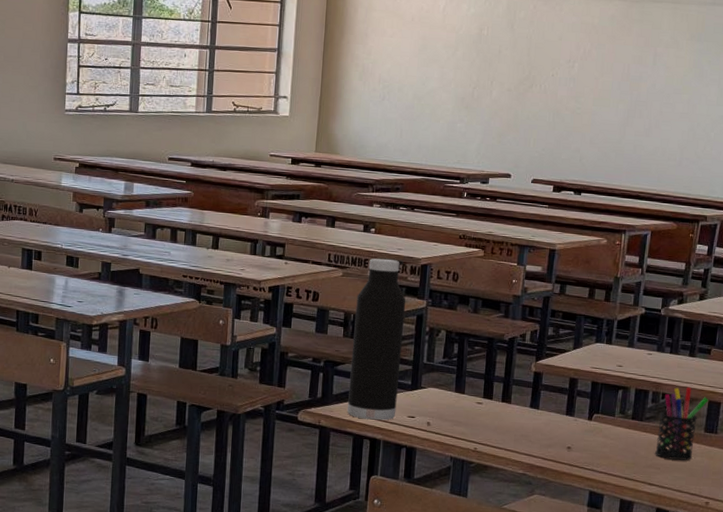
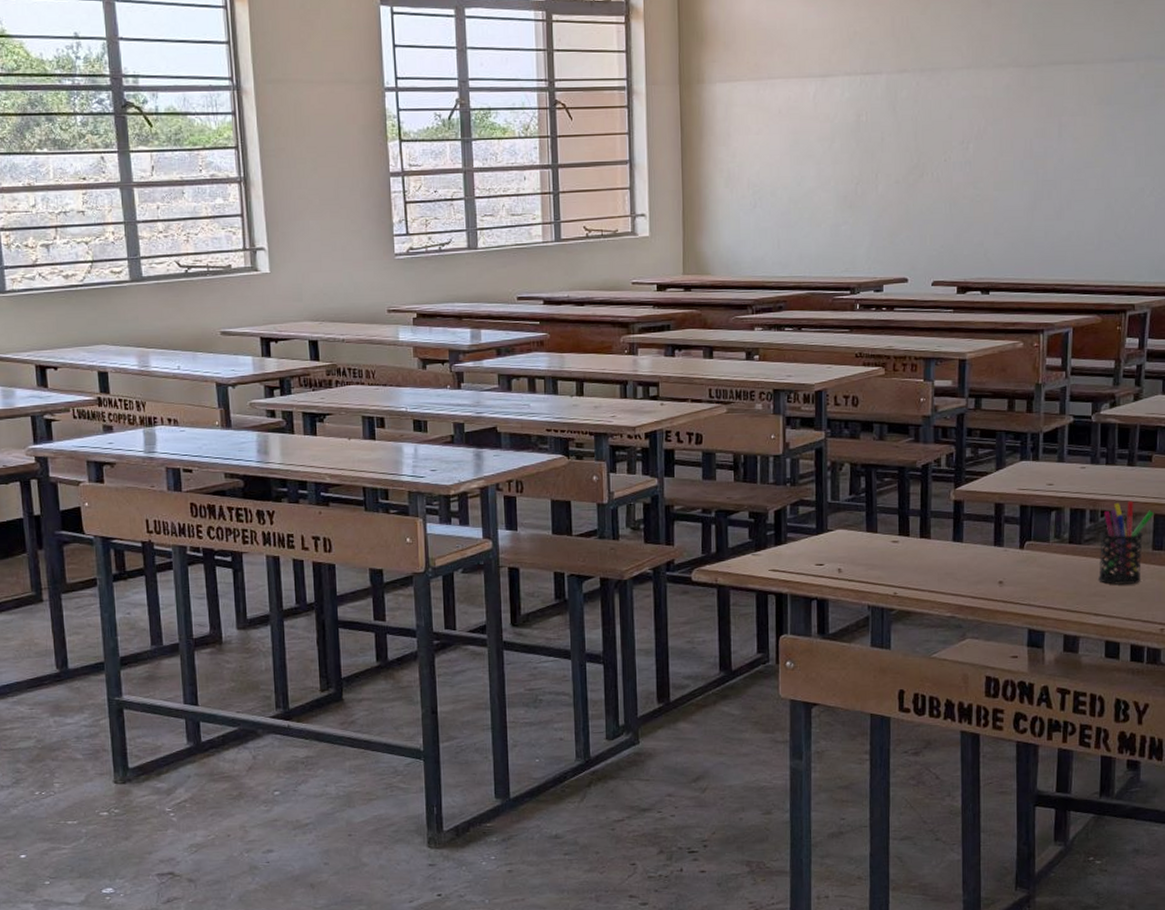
water bottle: present [347,258,406,420] -> none [745,388,802,572]

